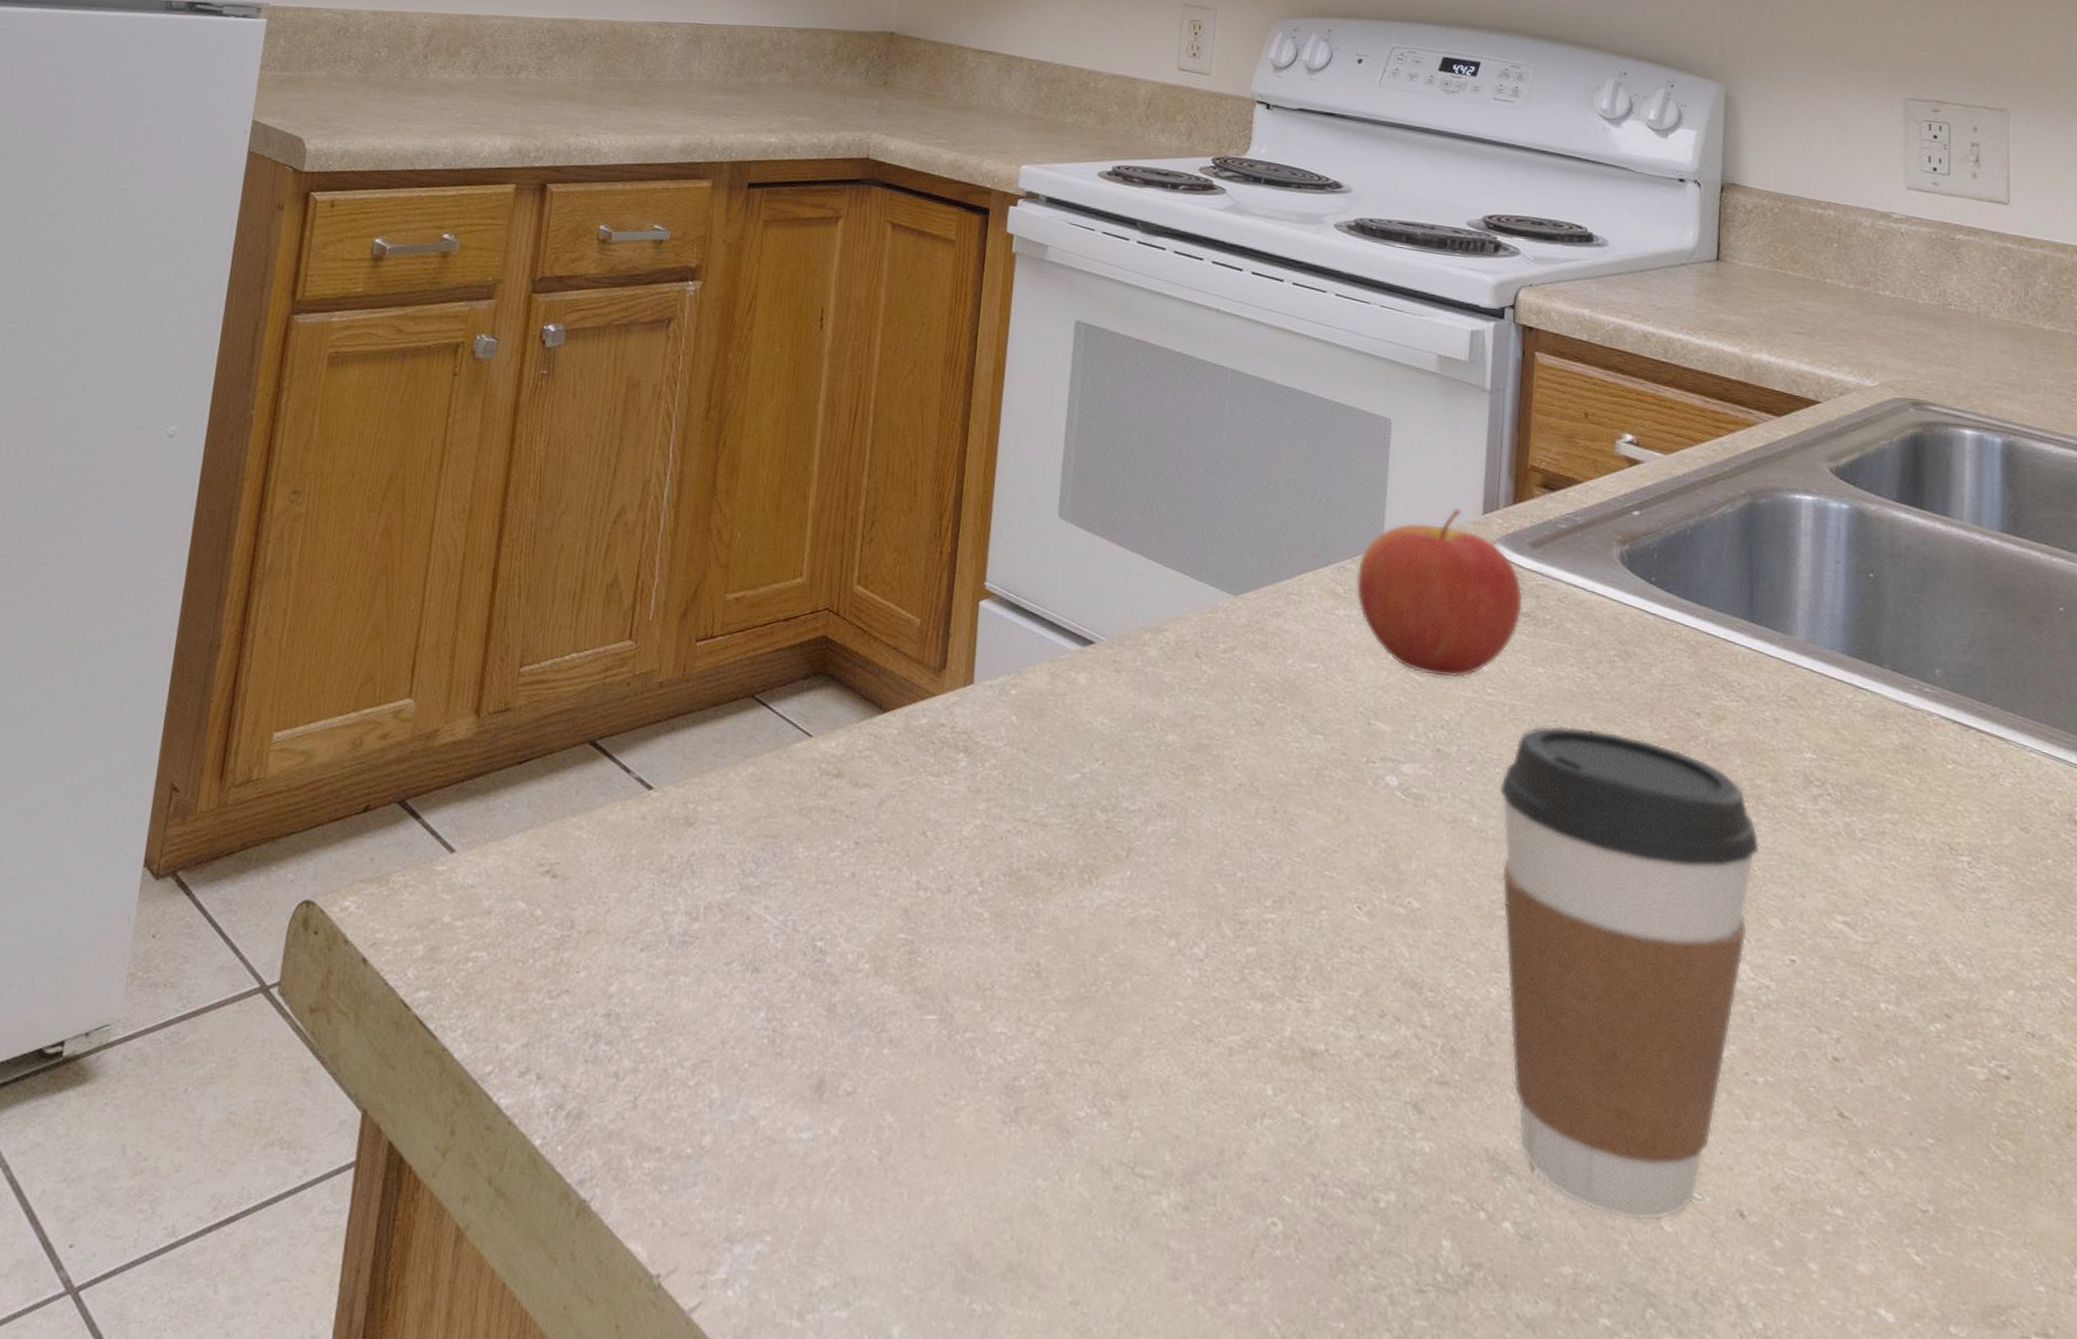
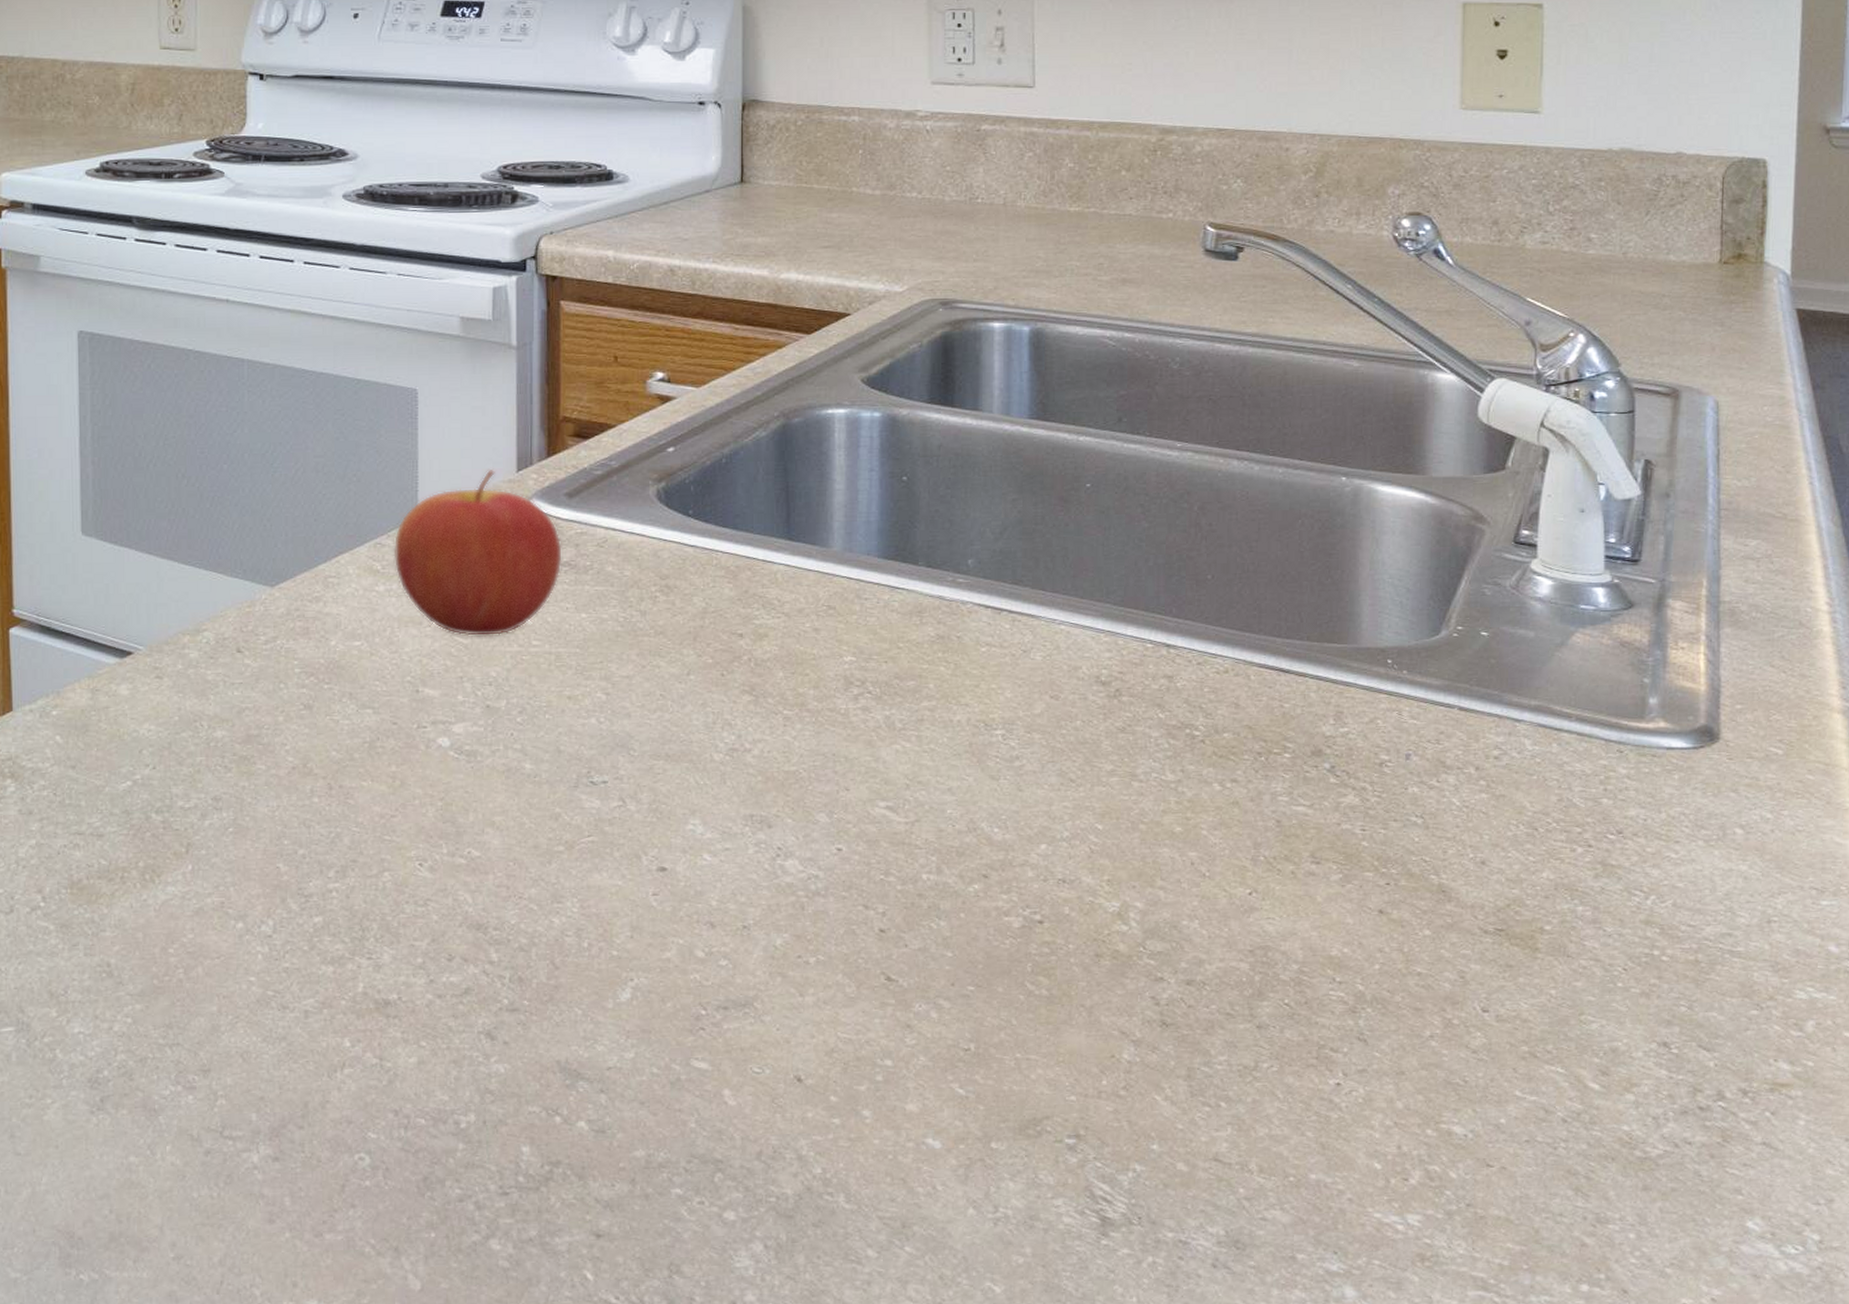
coffee cup: present [1499,725,1760,1221] -> none [550,664,804,1100]

